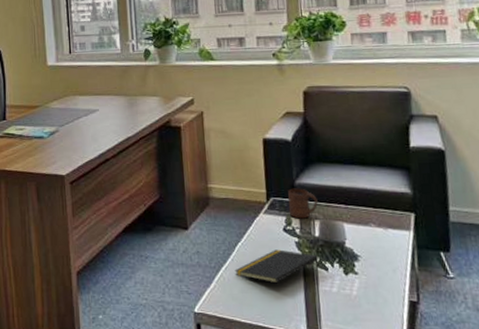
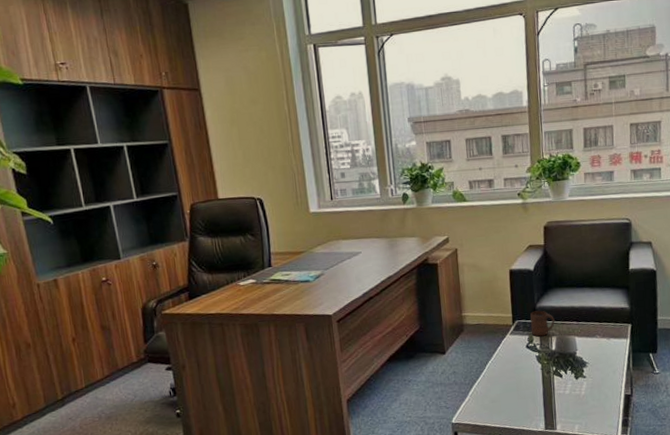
notepad: present [235,249,319,284] -> none [486,363,555,392]

